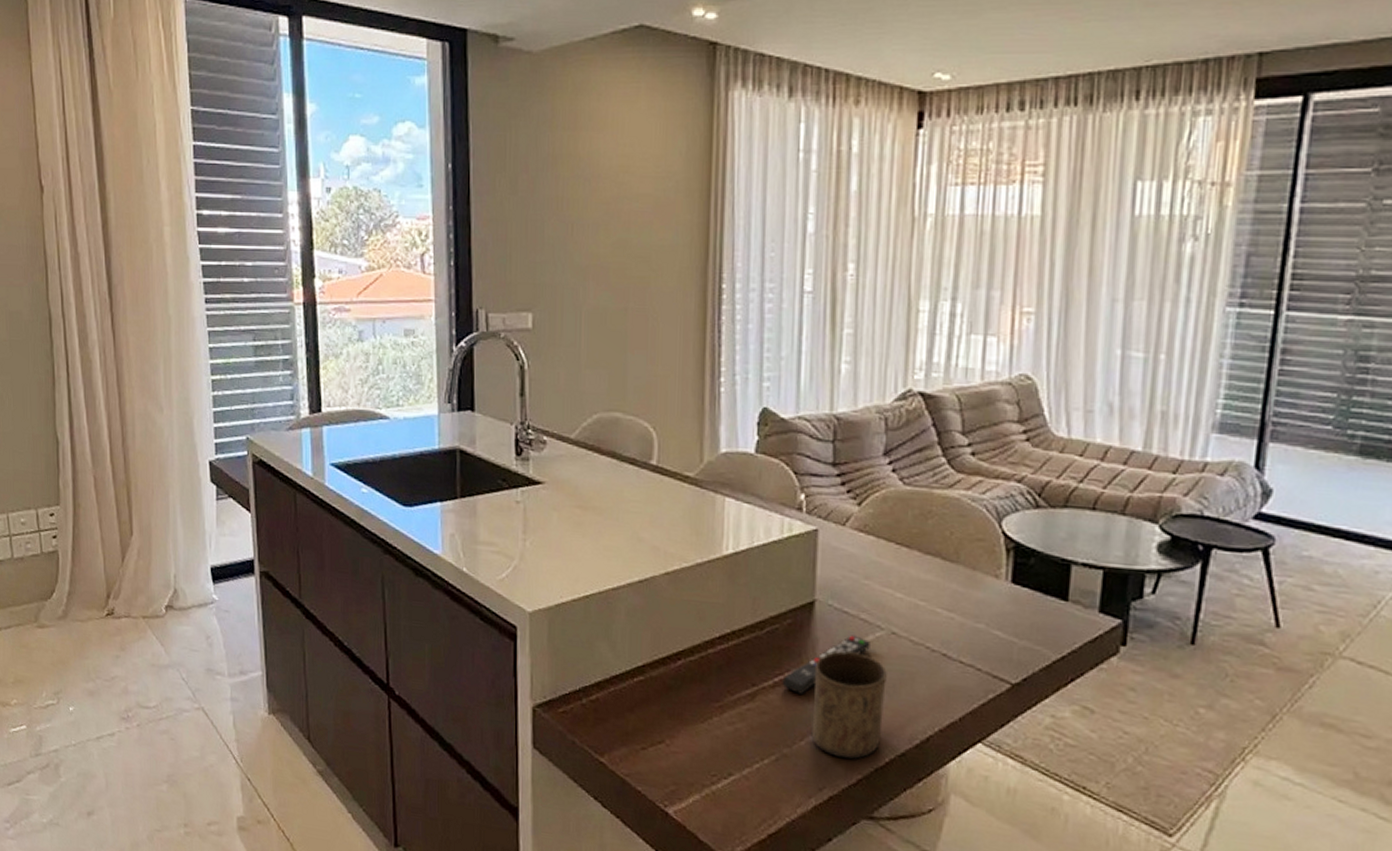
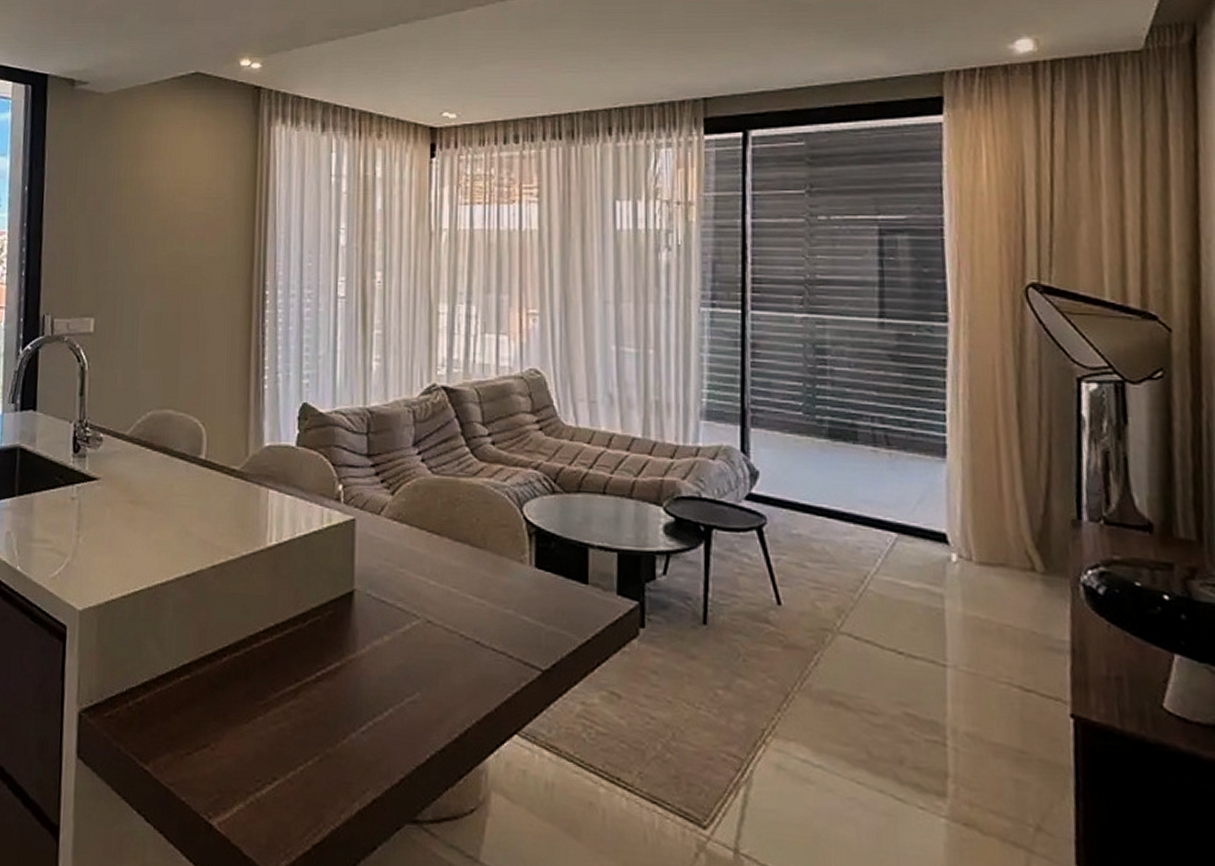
remote control: present [782,635,870,694] -> none [324,625,408,689]
cup: present [811,651,887,759] -> none [354,642,424,757]

